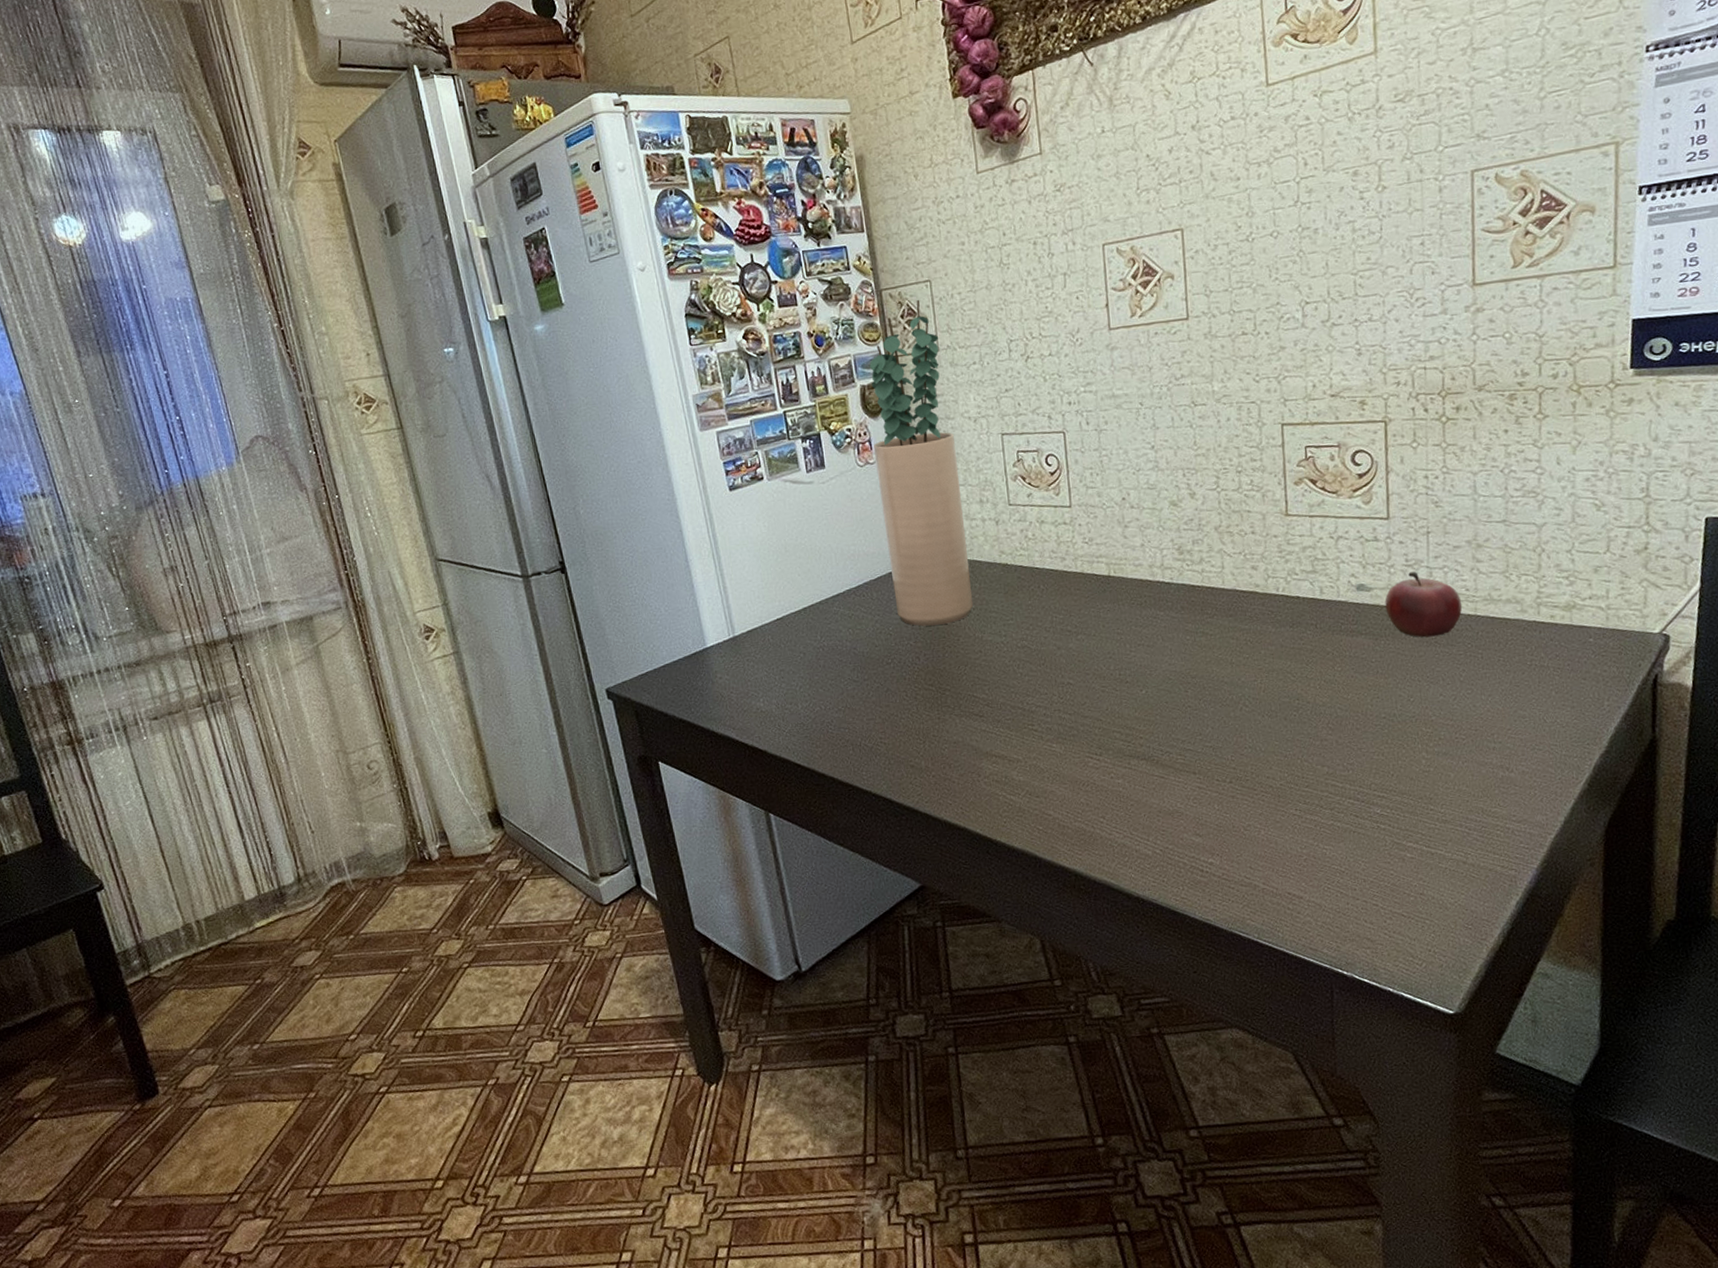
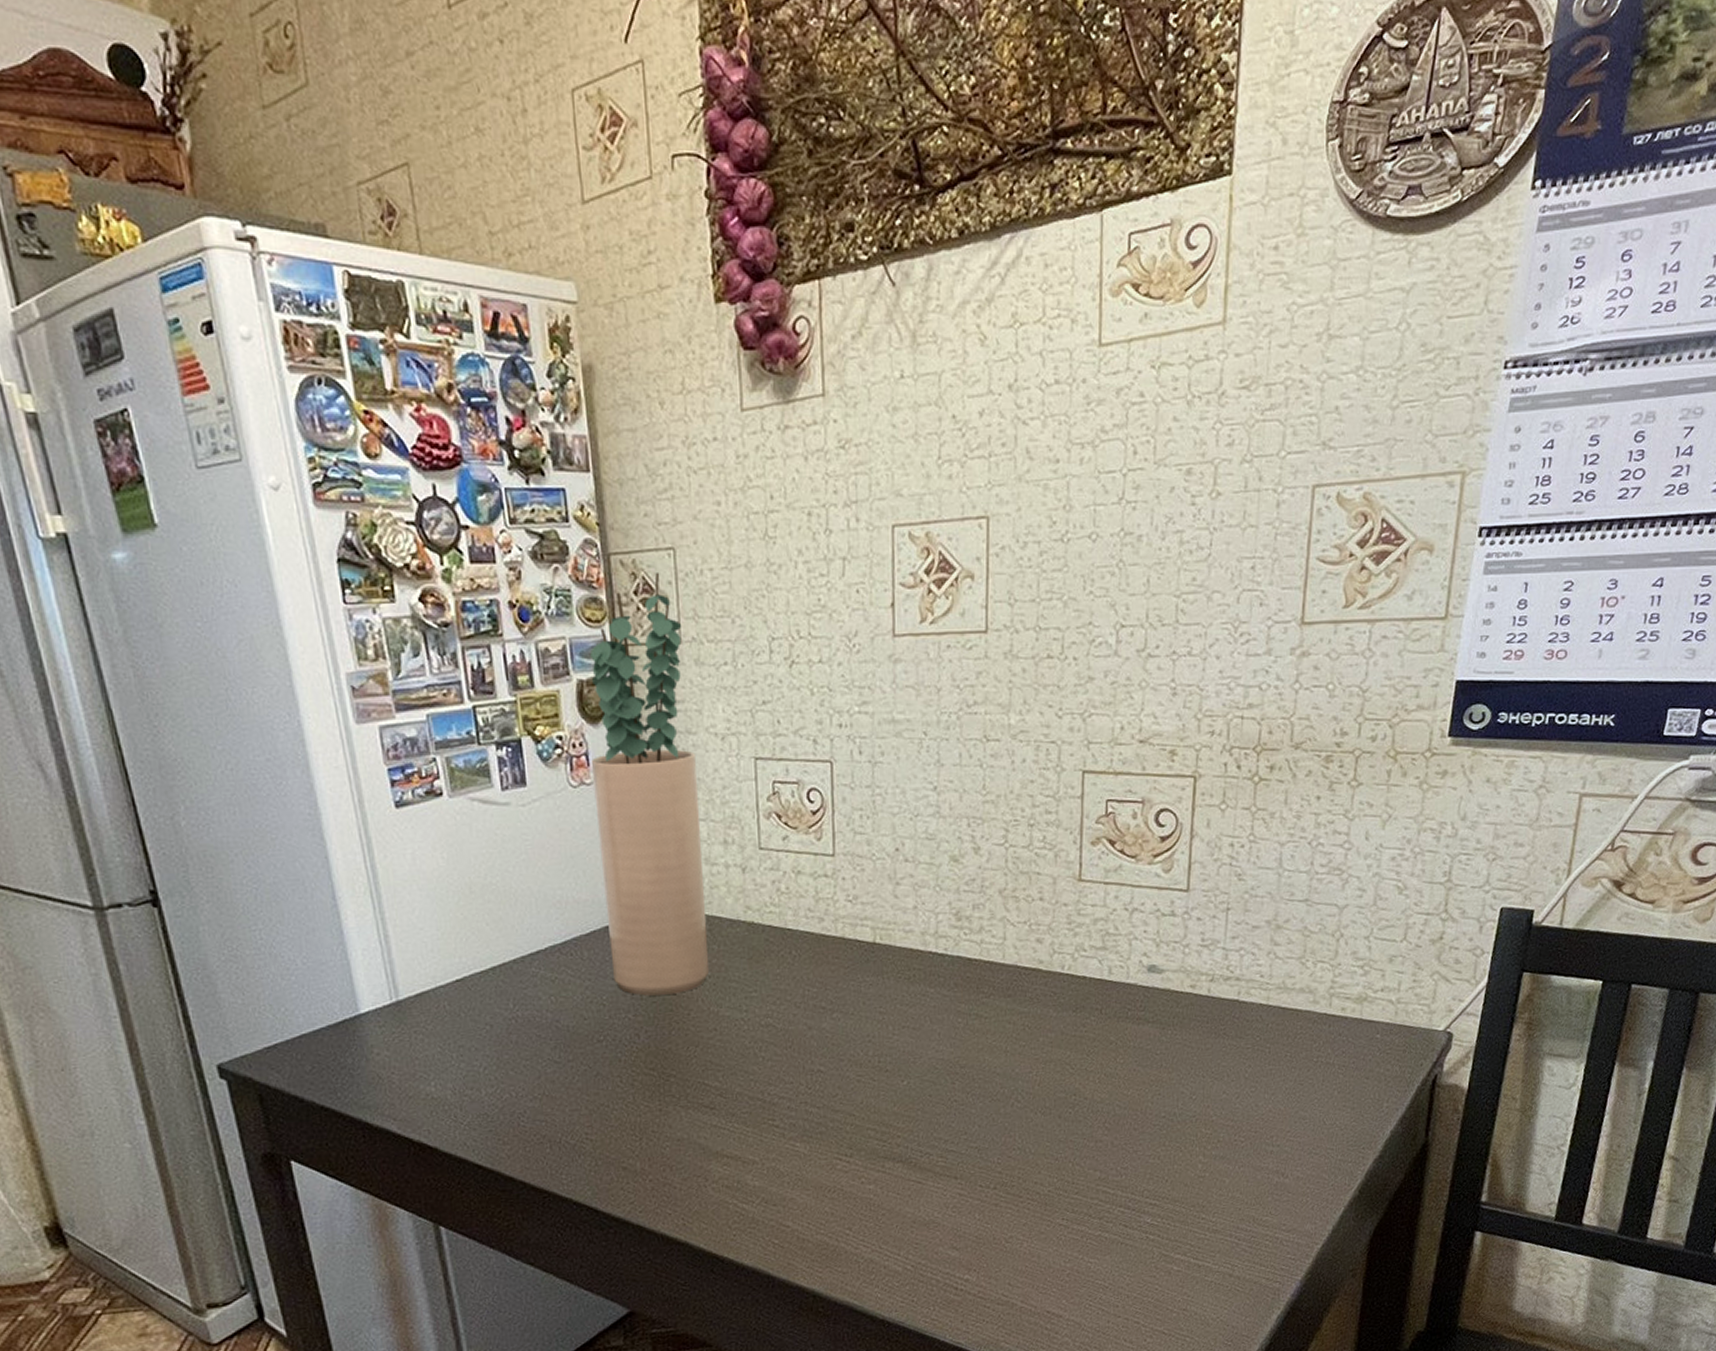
fruit: present [1384,570,1463,638] -> none [1176,952,1255,1028]

